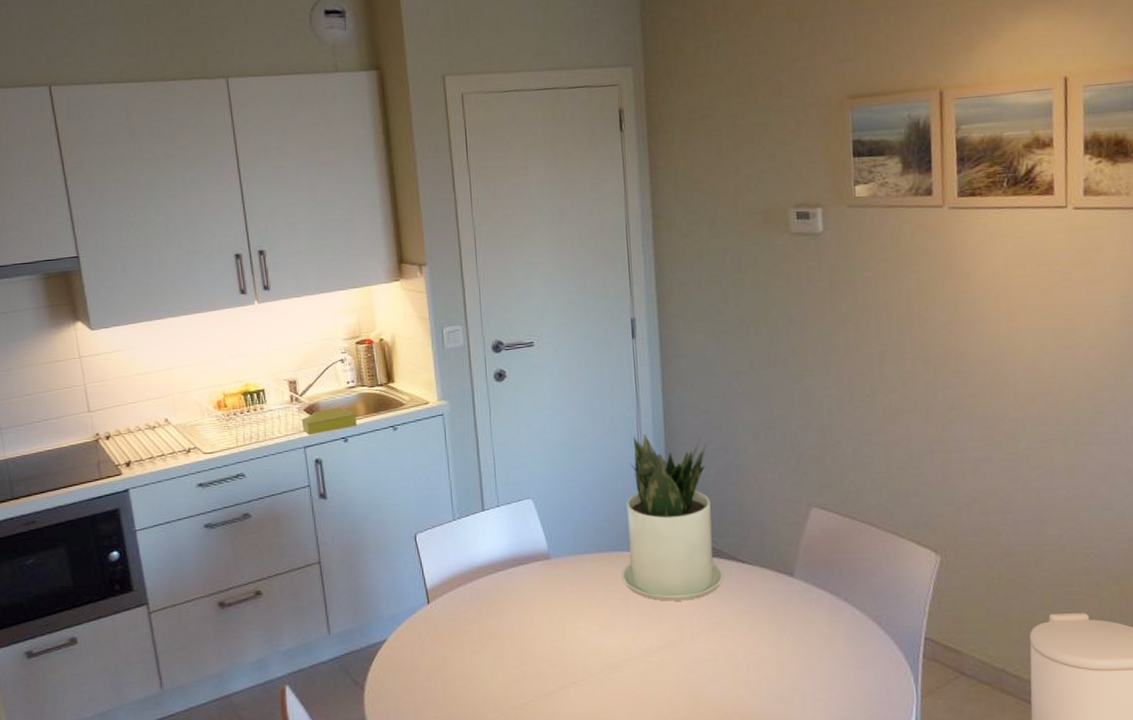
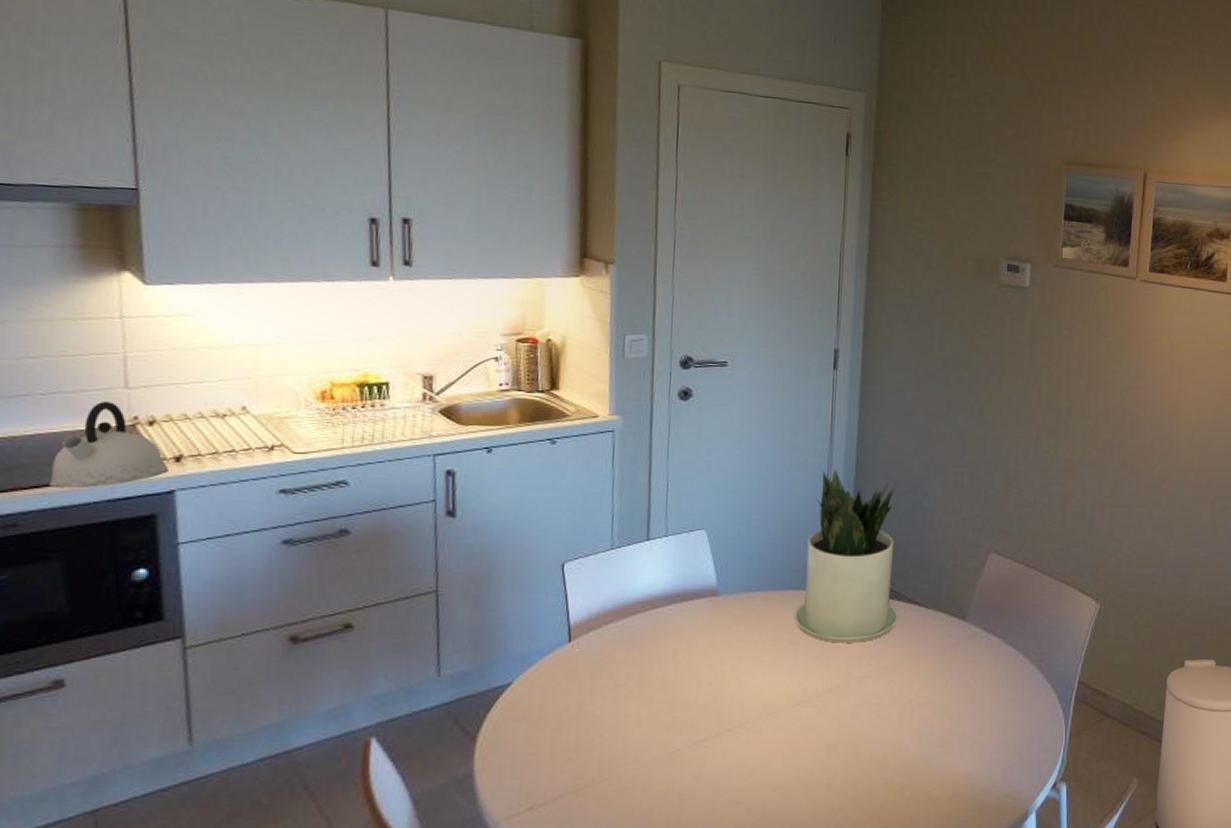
kettle: none [50,423,123,493] -> present [49,400,169,489]
sponge: present [291,407,357,439] -> none [418,411,507,445]

